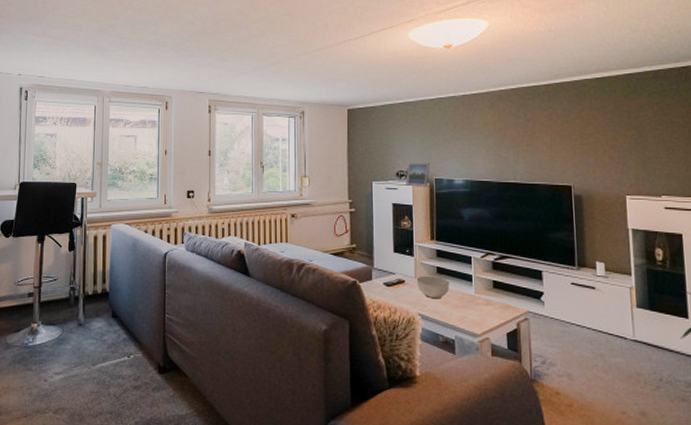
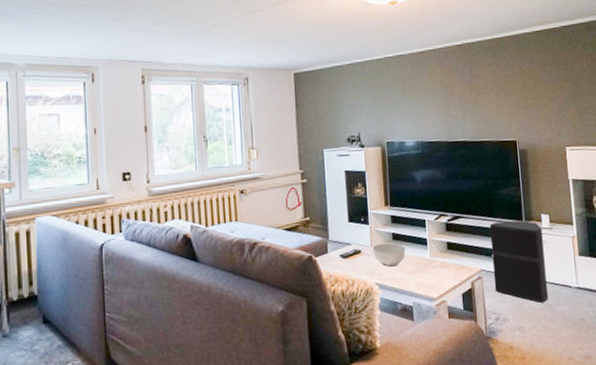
picture frame: present [405,162,431,187] -> none [357,125,381,152]
speaker: none [539,265,600,352] -> present [489,220,548,304]

